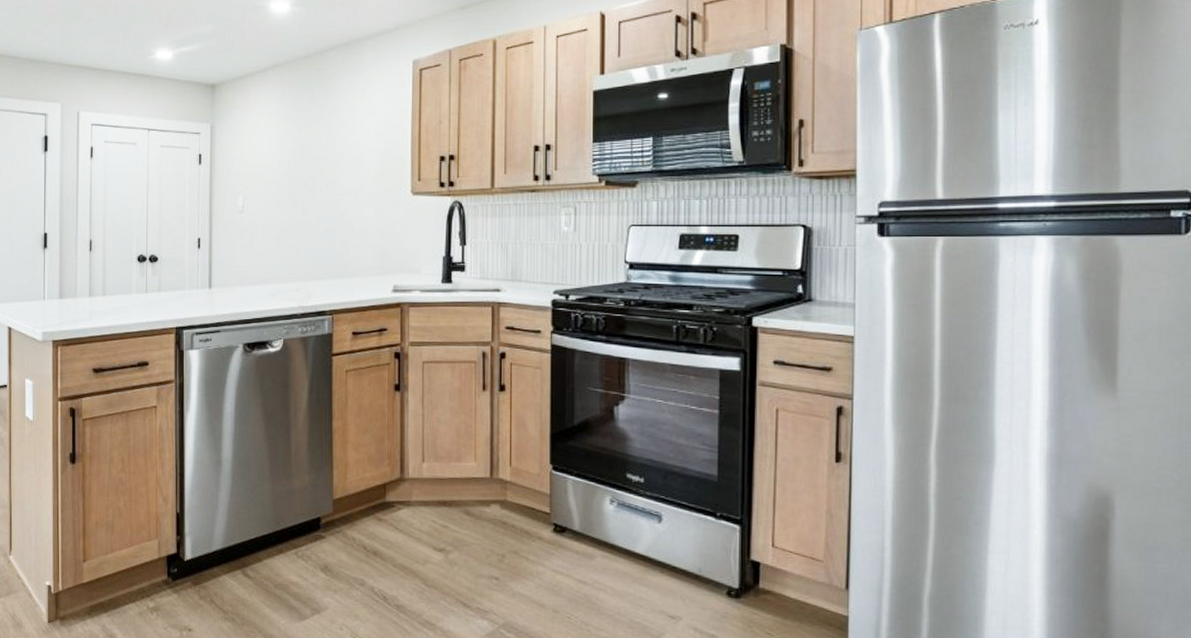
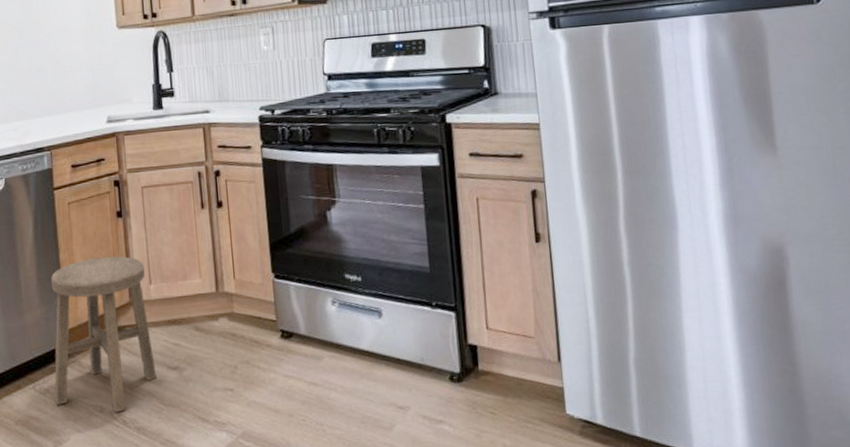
stool: none [316,429,422,588] -> present [50,256,157,413]

